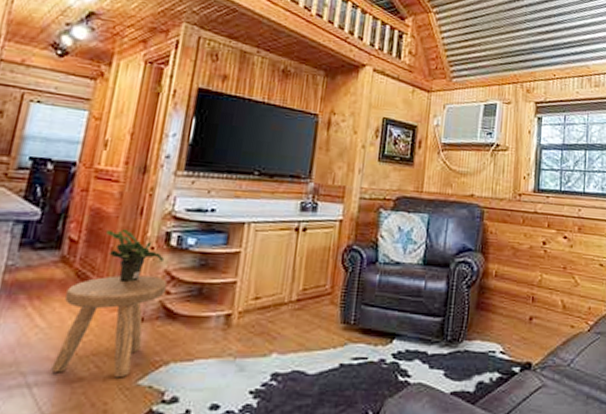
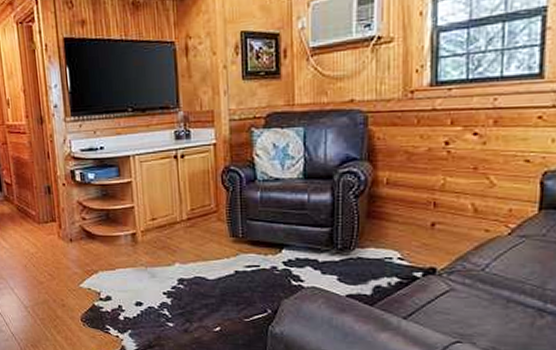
stool: present [51,275,168,378] -> none [15,206,83,283]
potted plant: present [106,228,165,283] -> none [29,171,75,213]

